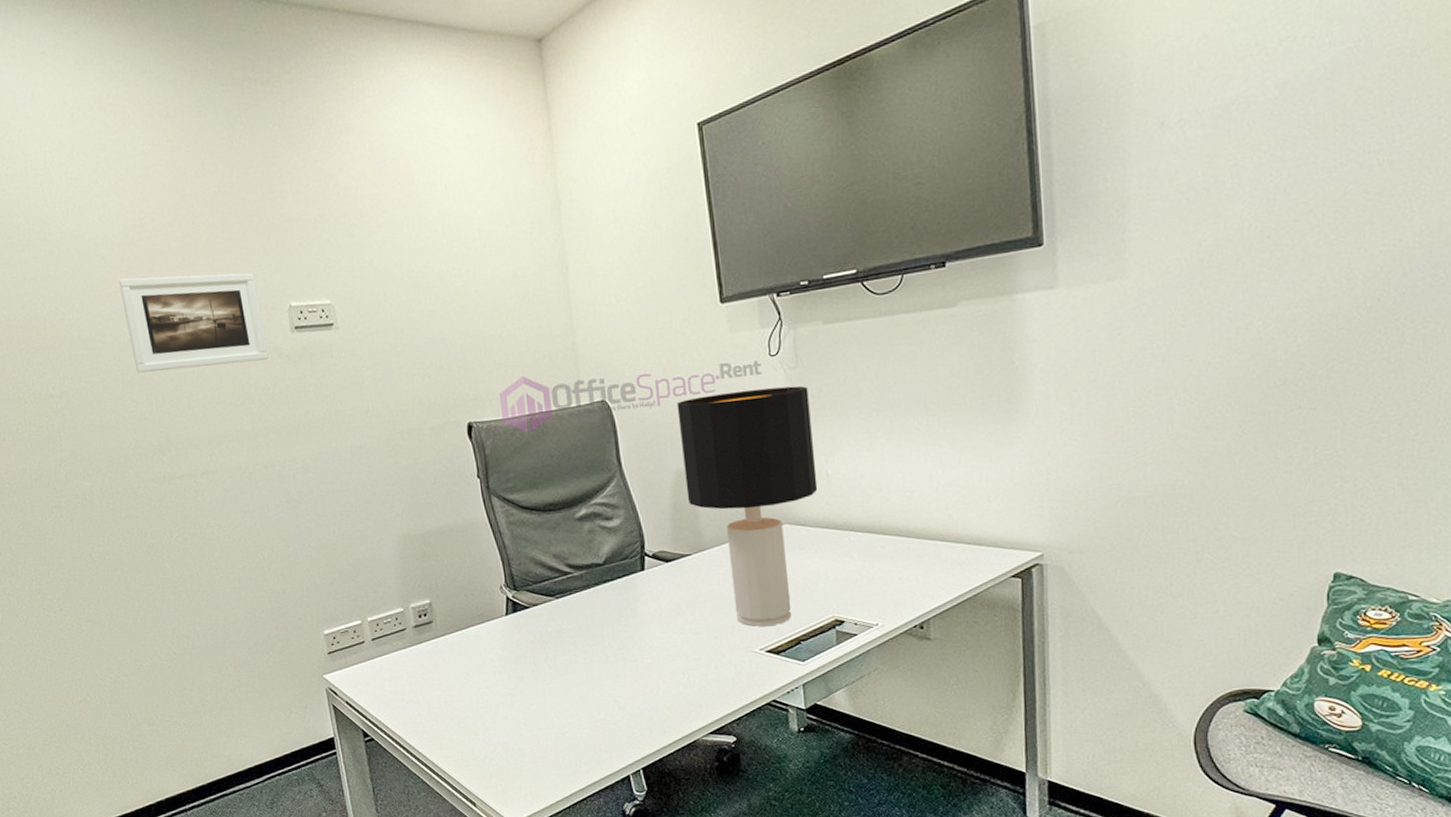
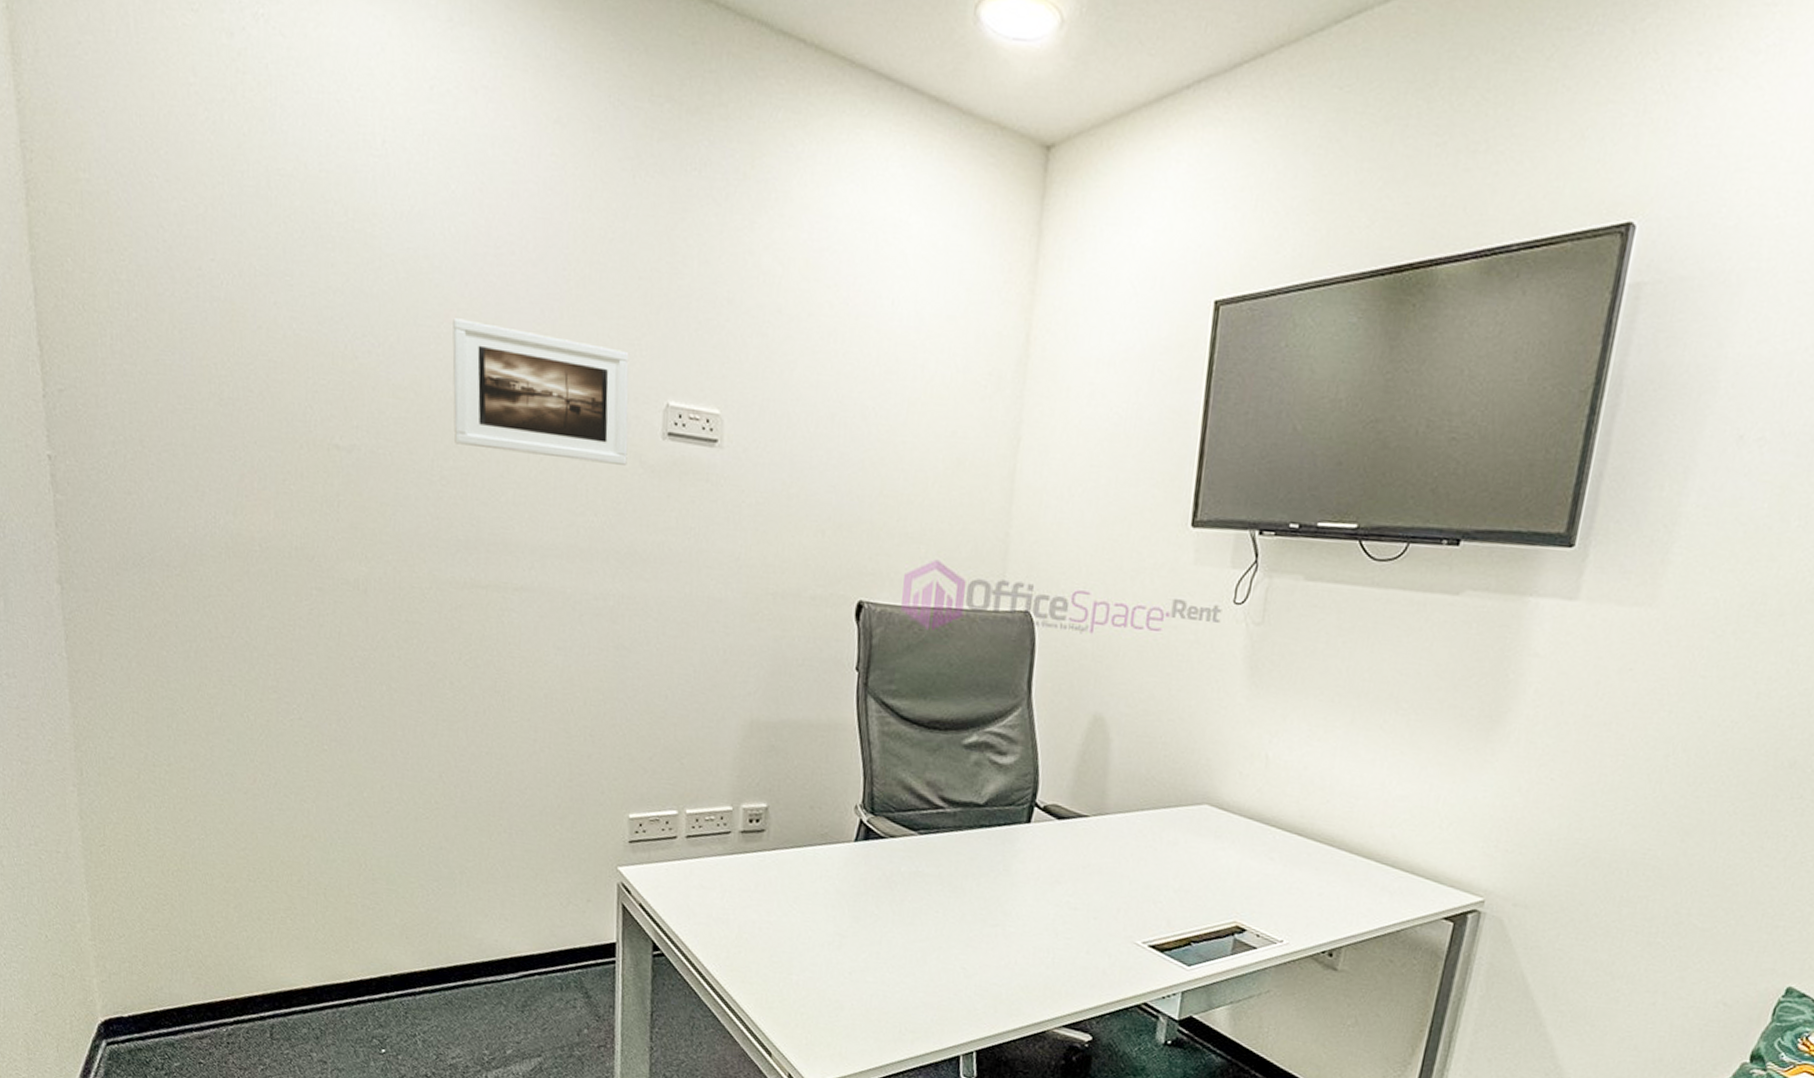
desk lamp: present [677,386,818,627] -> none [1099,632,1269,918]

